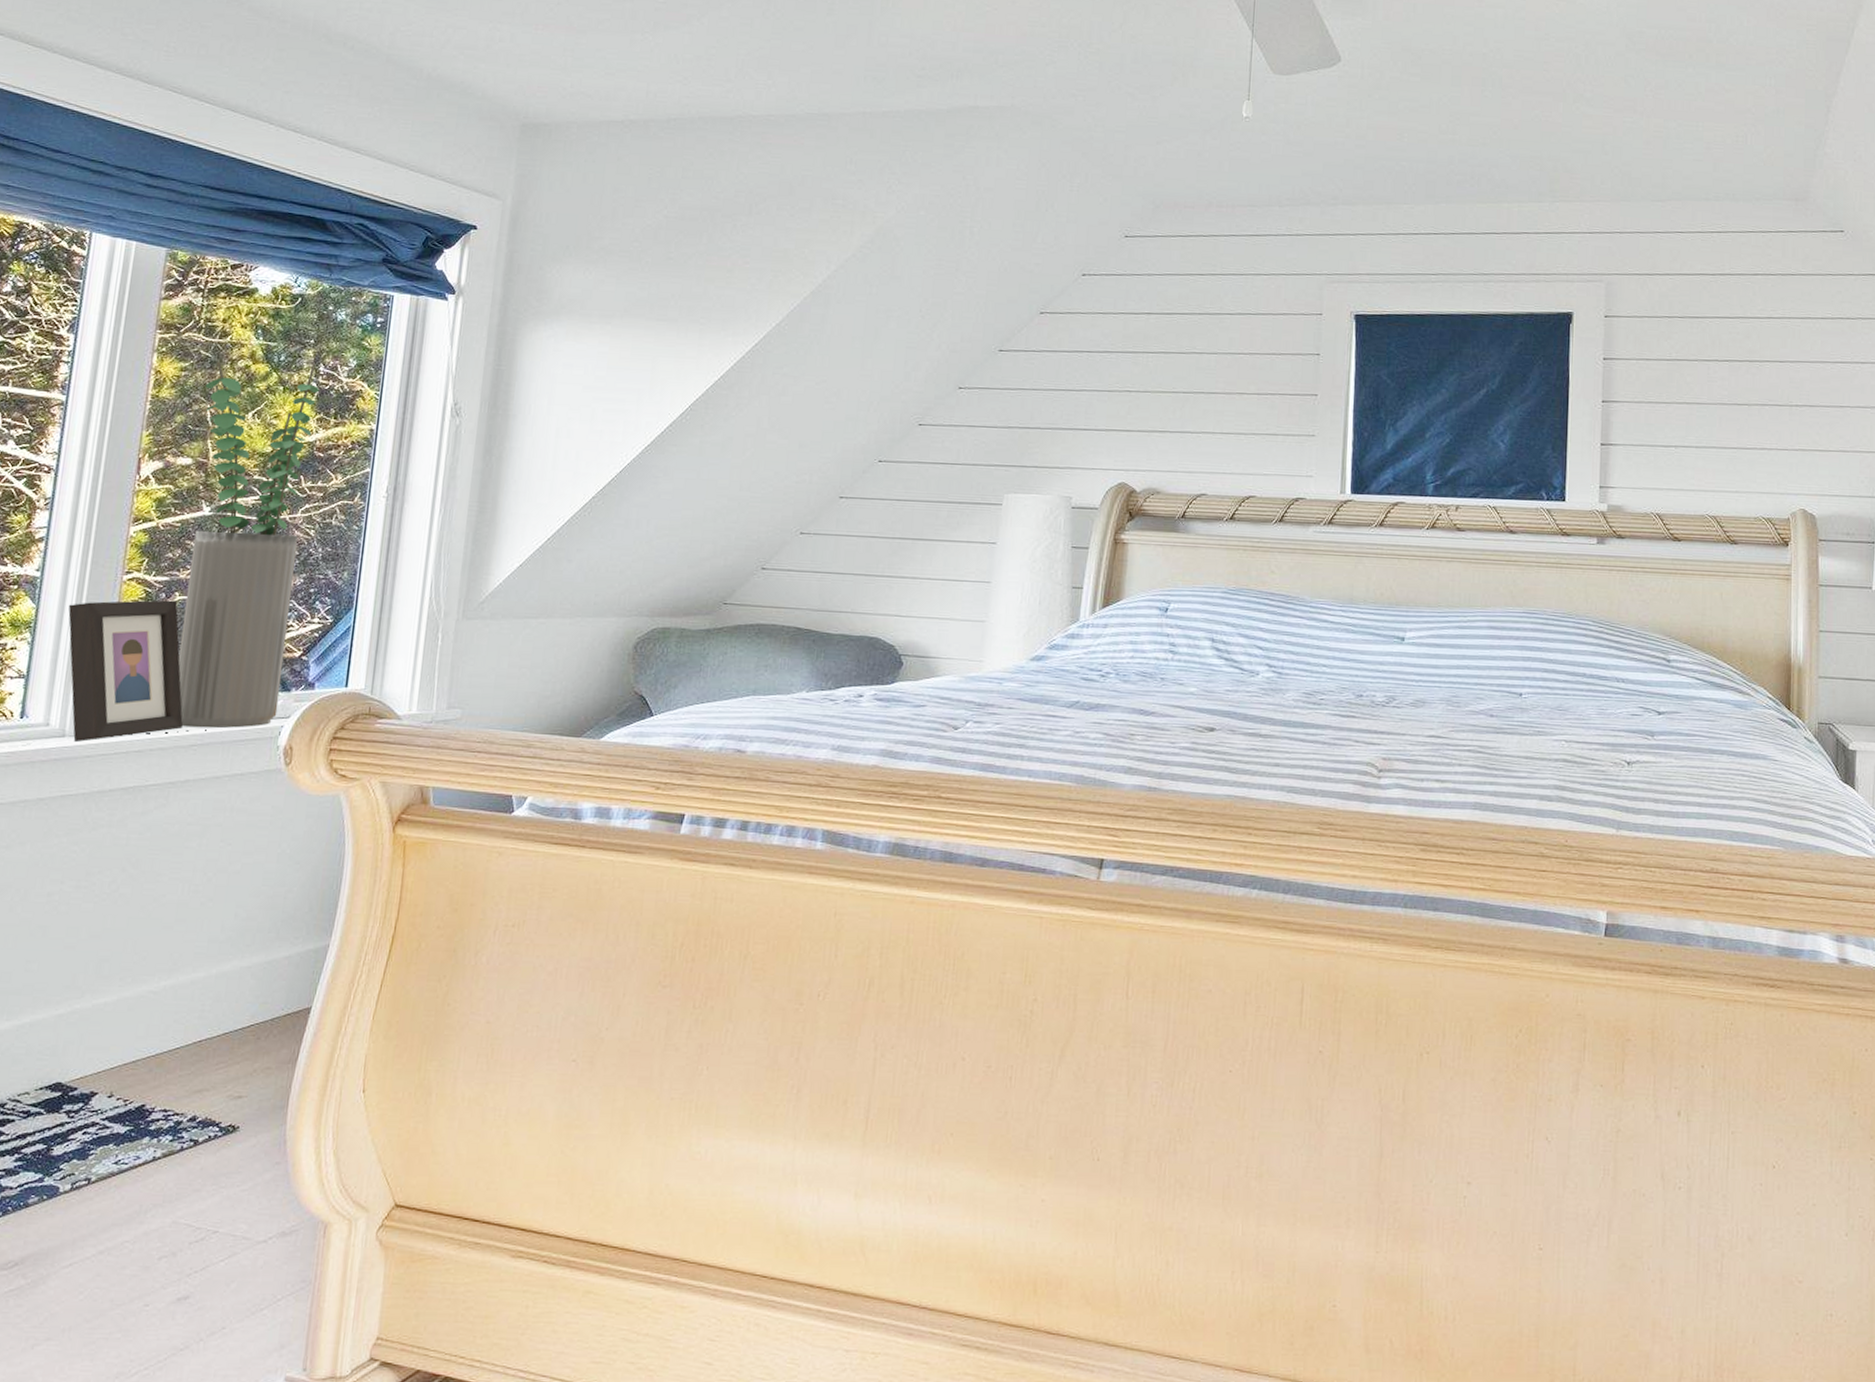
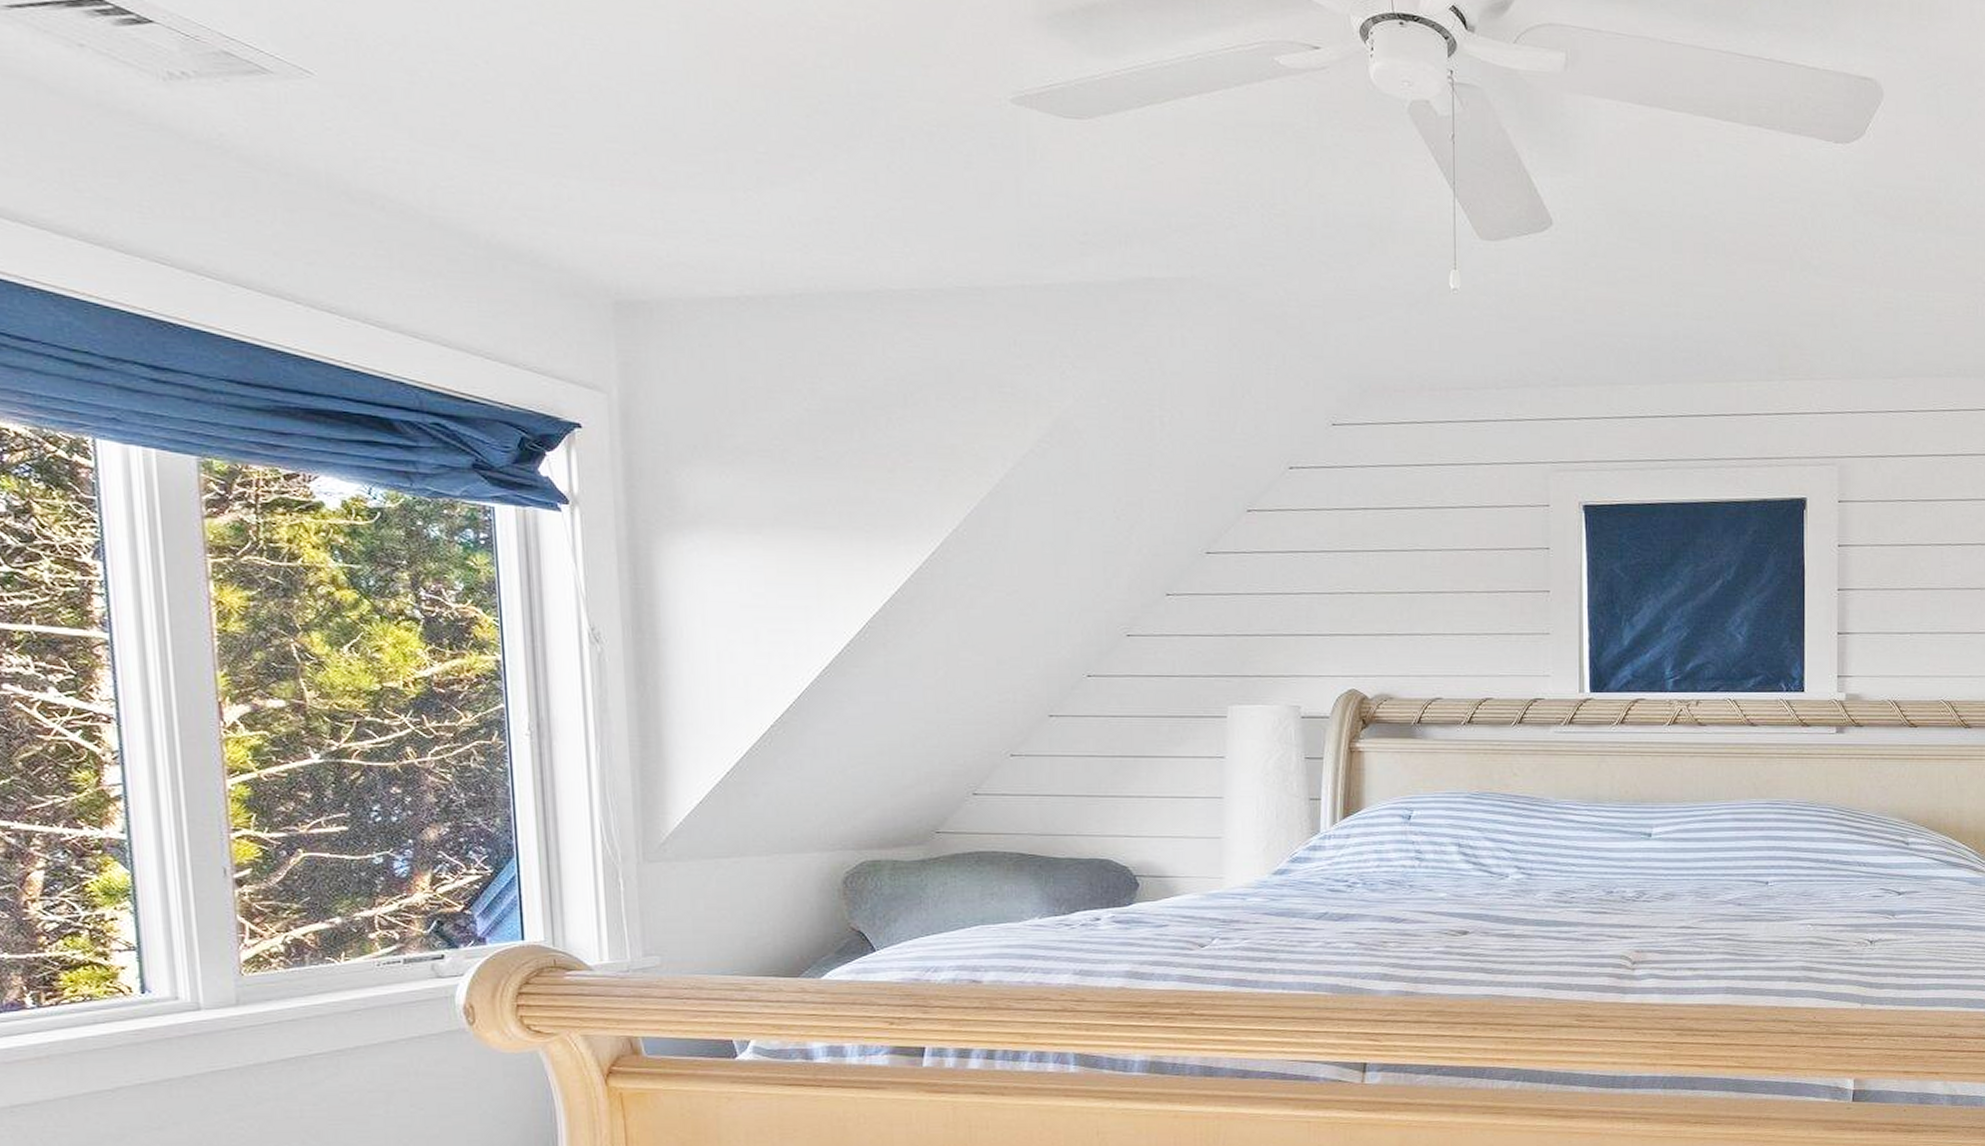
picture frame: present [68,600,184,743] -> none [170,858,340,1015]
vase: present [178,361,320,729] -> none [282,588,448,992]

